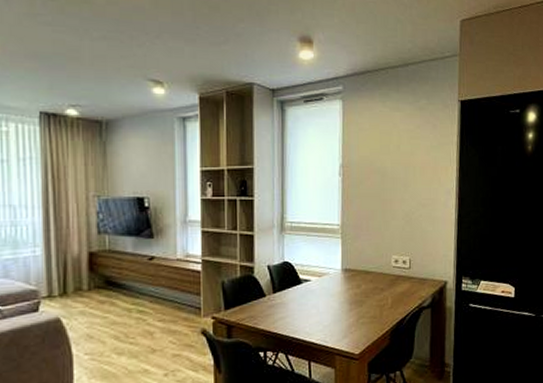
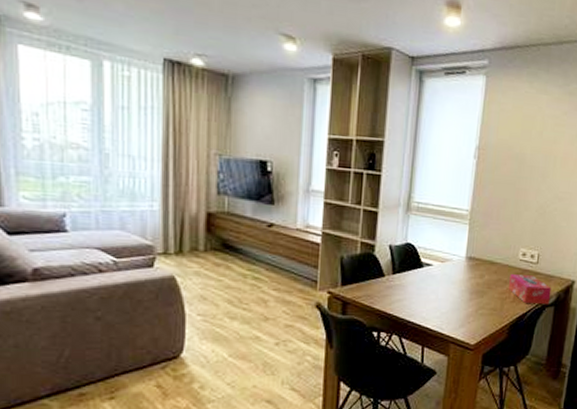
tissue box: none [384,280,427,309] -> present [508,274,552,305]

